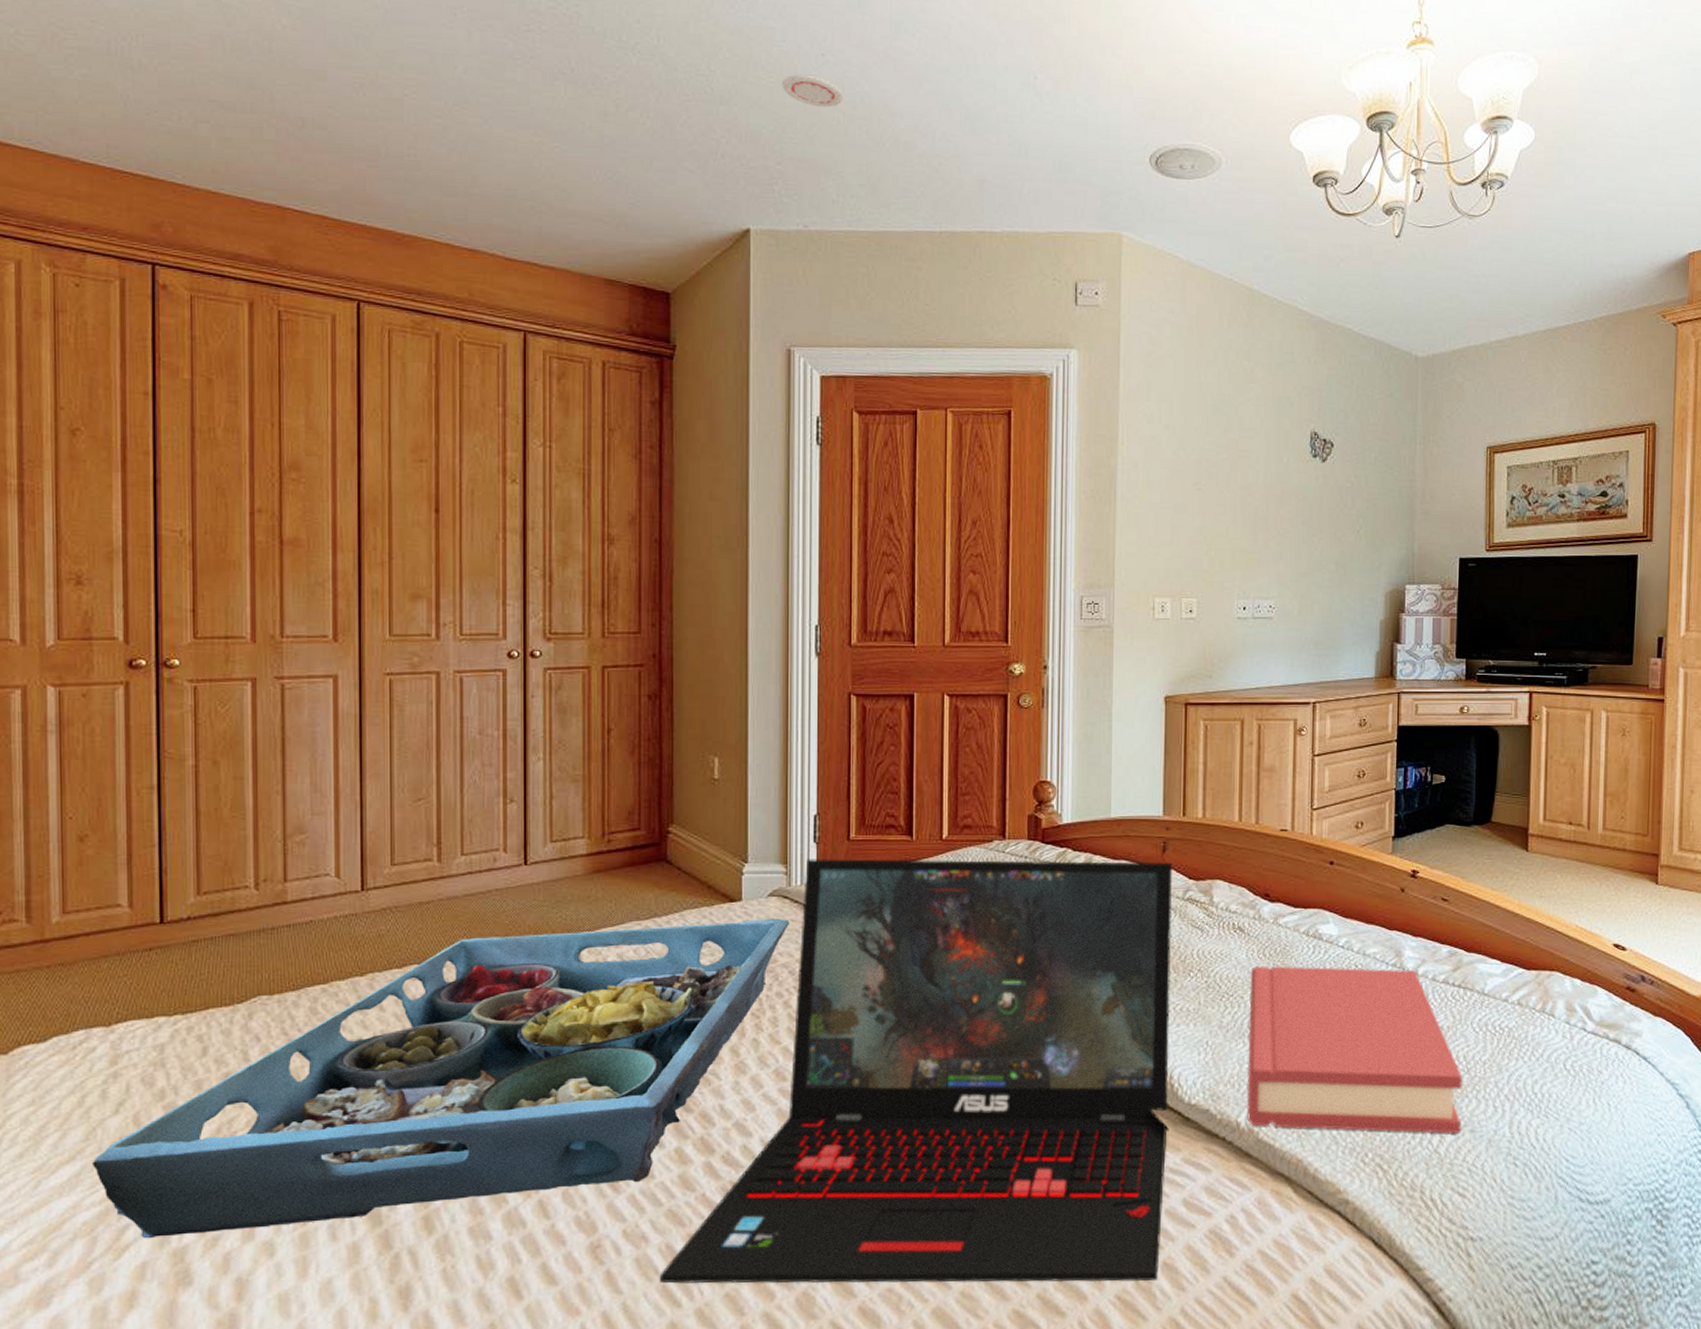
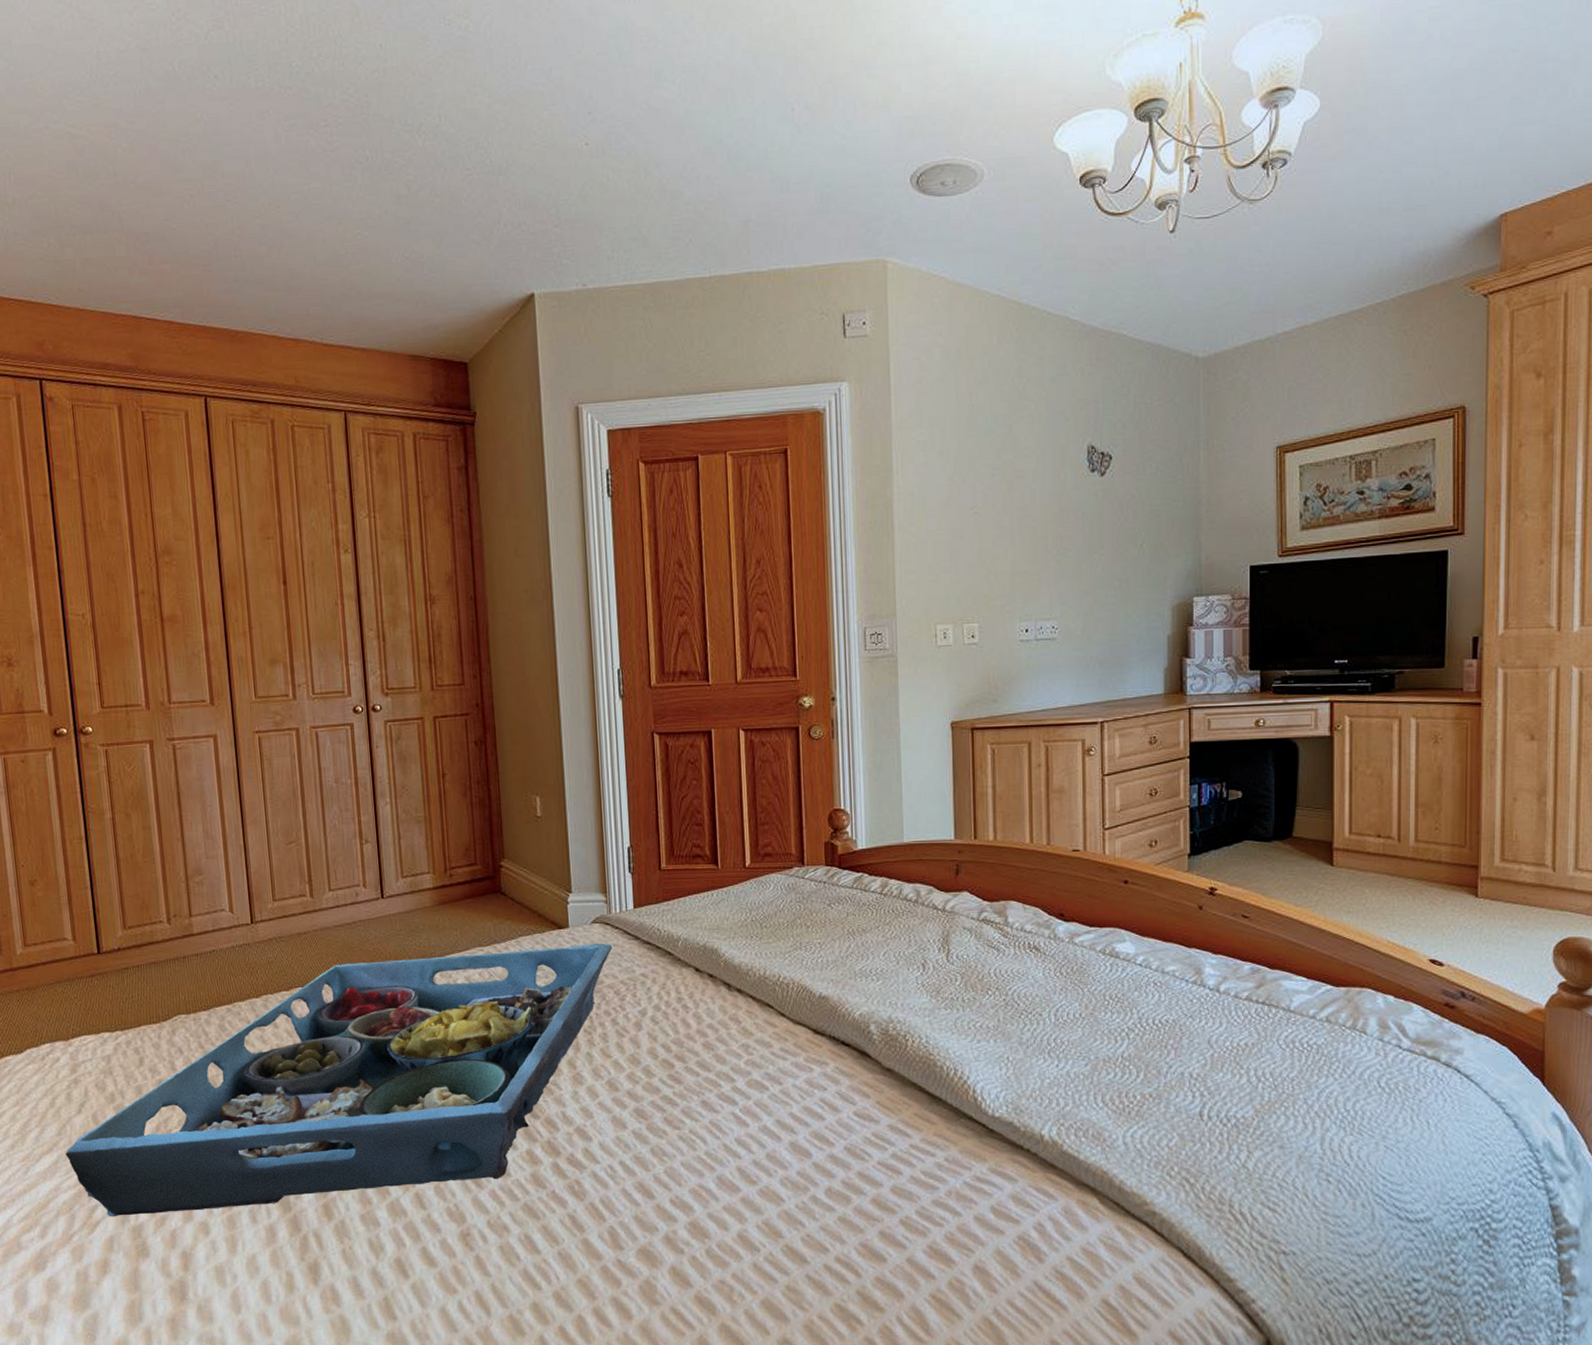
laptop: present [659,859,1173,1284] -> none [521,884,973,1283]
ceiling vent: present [782,74,843,108] -> none [554,135,611,166]
hardback book: present [1247,965,1463,1134] -> none [1048,983,1270,1149]

